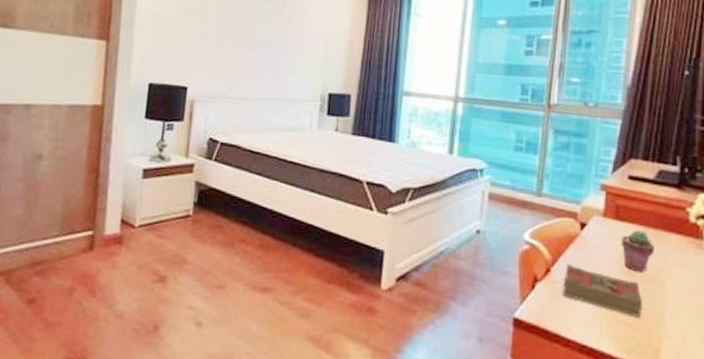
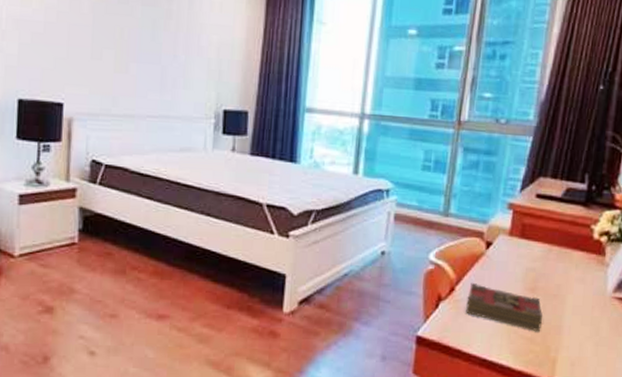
potted succulent: present [621,230,655,272] -> none [525,248,558,289]

